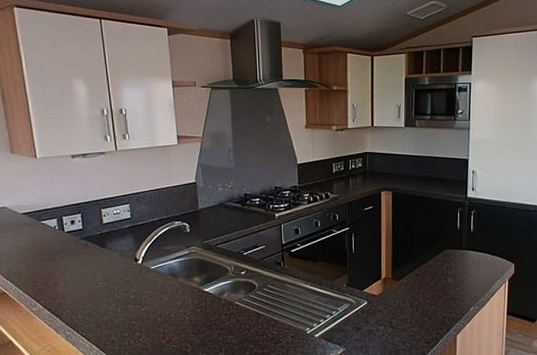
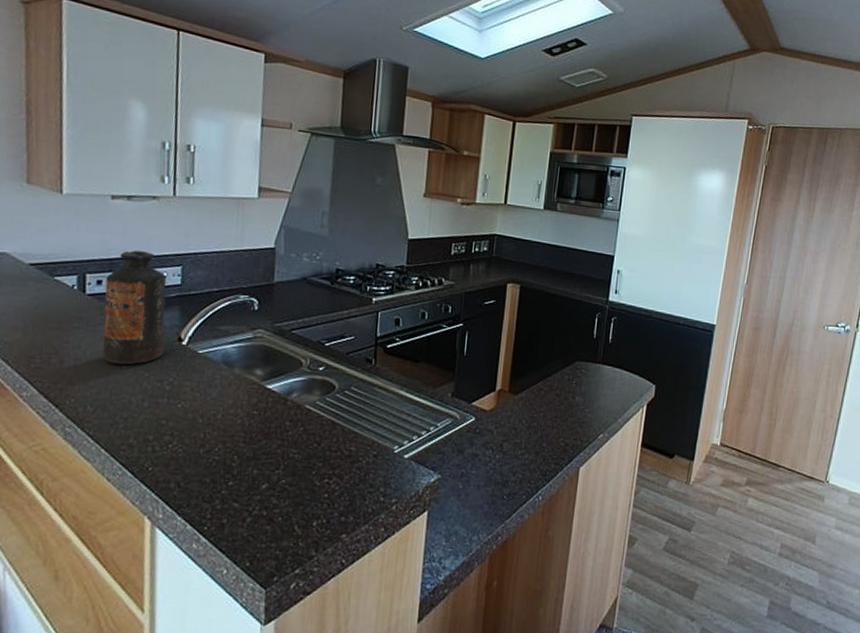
bottle: none [77,195,126,283] -> present [102,250,167,365]

